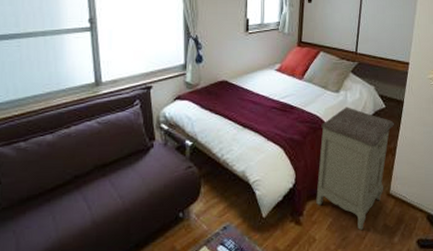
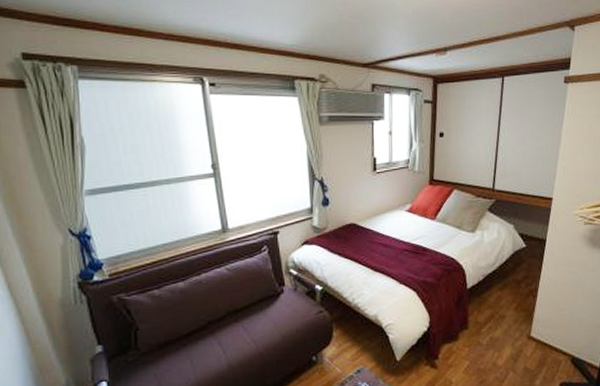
nightstand: present [316,107,395,231] -> none [452,247,536,374]

